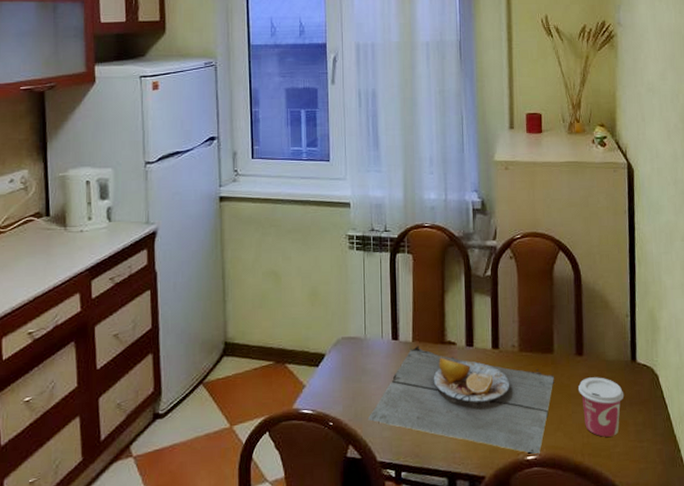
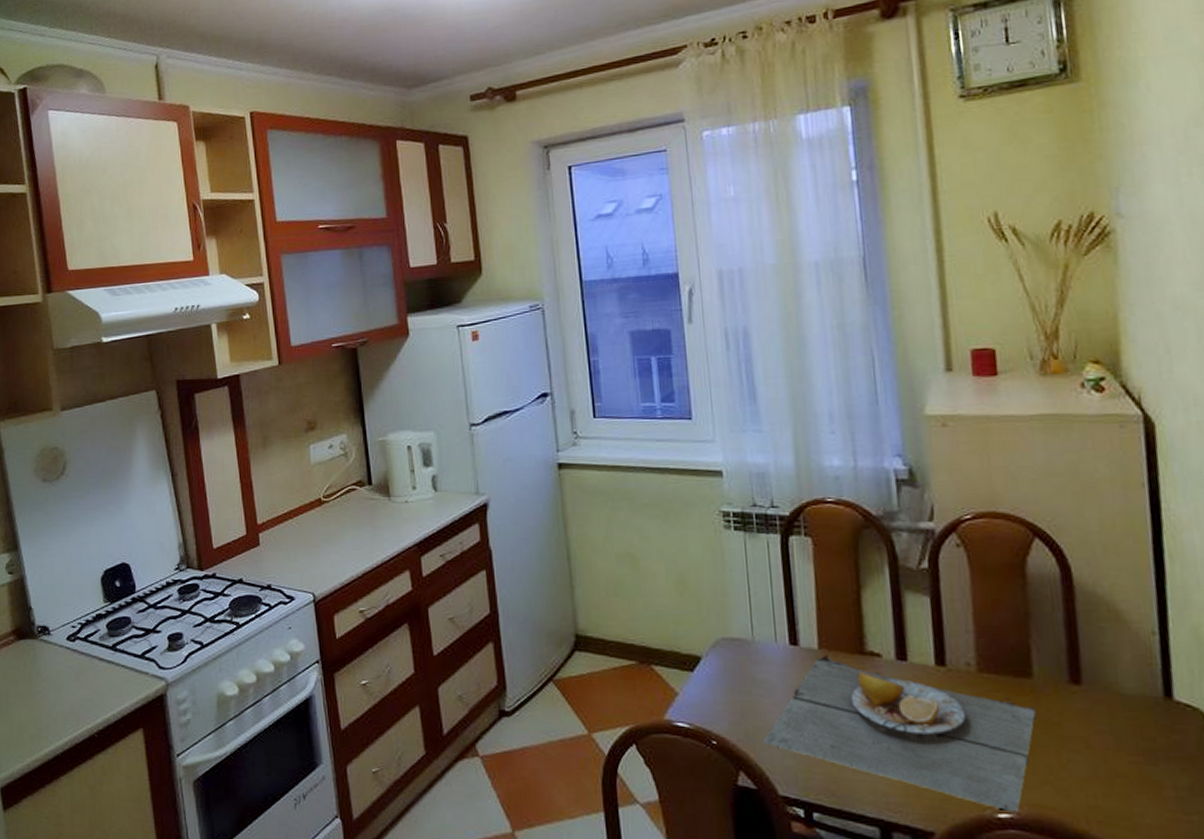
cup: present [578,377,625,437] -> none [1076,715,1155,801]

